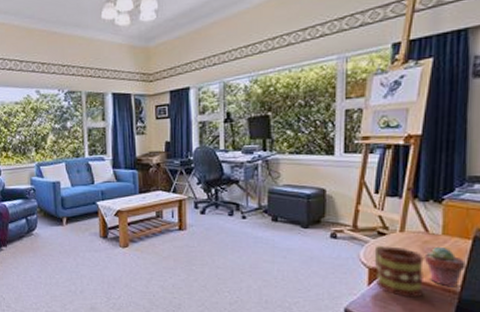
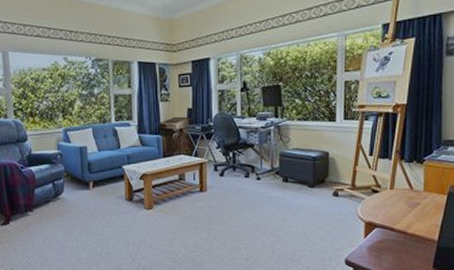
mug: present [374,245,424,298] -> none [369,201,409,247]
potted succulent: present [424,246,466,287] -> none [409,201,442,237]

